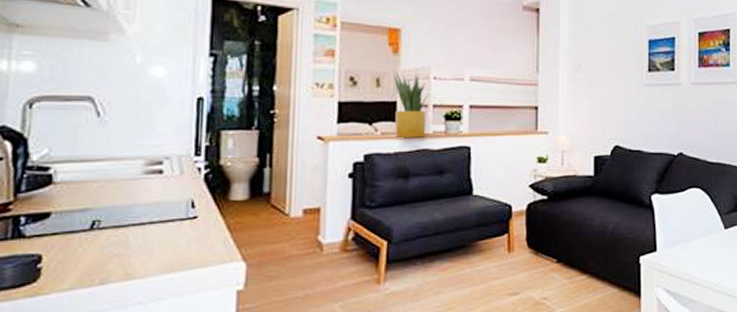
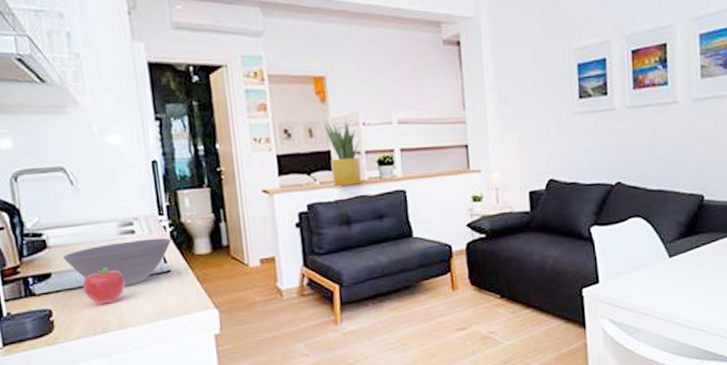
bowl: none [70,180,204,231] -> present [63,237,171,286]
fruit: none [87,210,141,251] -> present [82,268,126,305]

